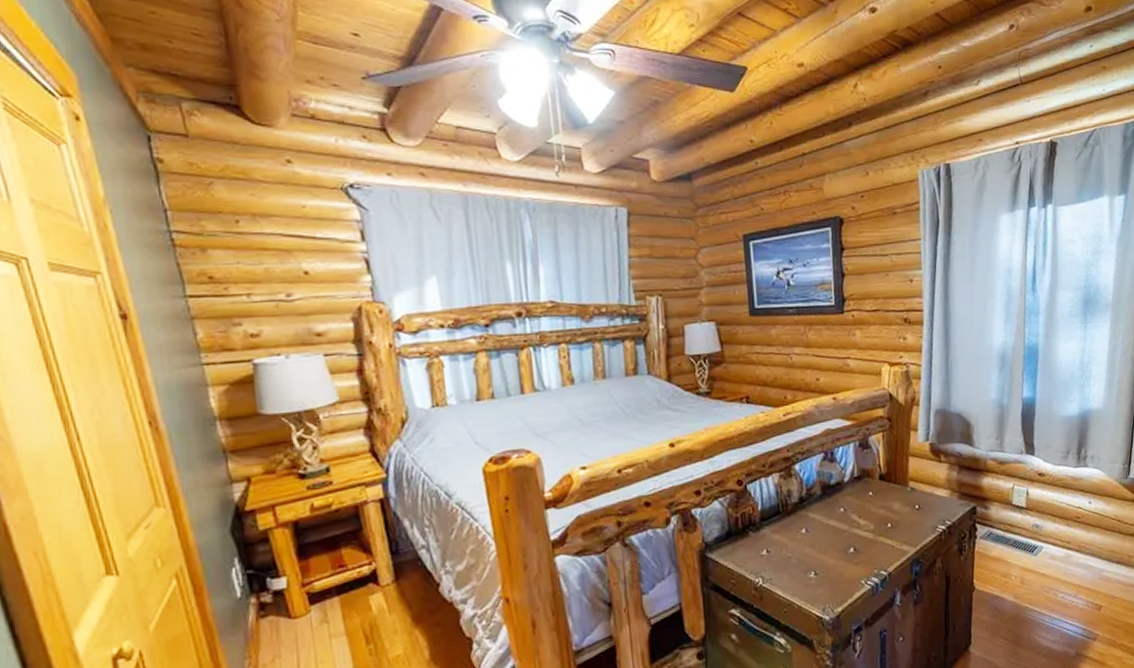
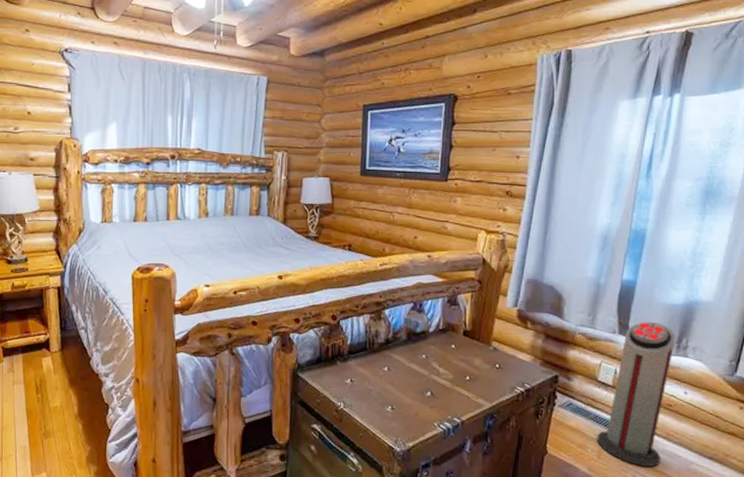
air purifier: none [1018,436,1076,584] -> present [597,321,676,467]

